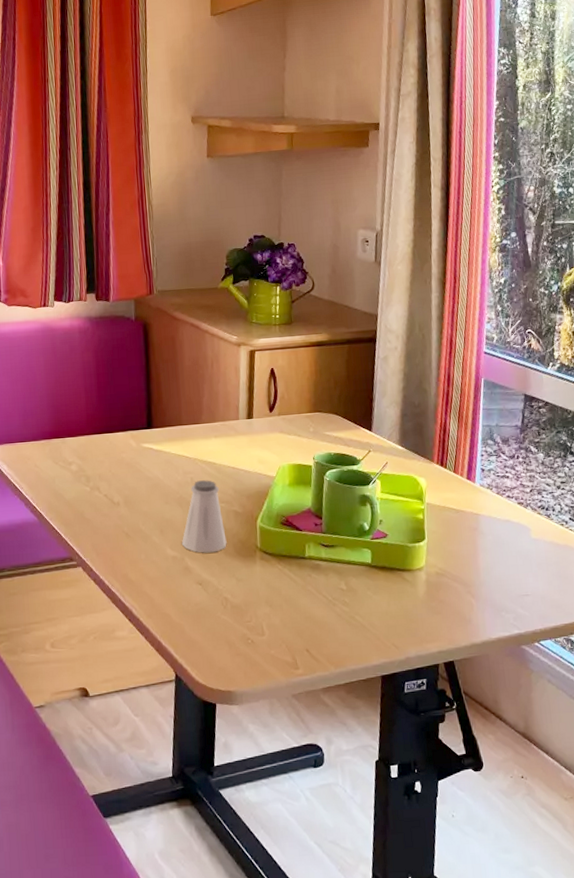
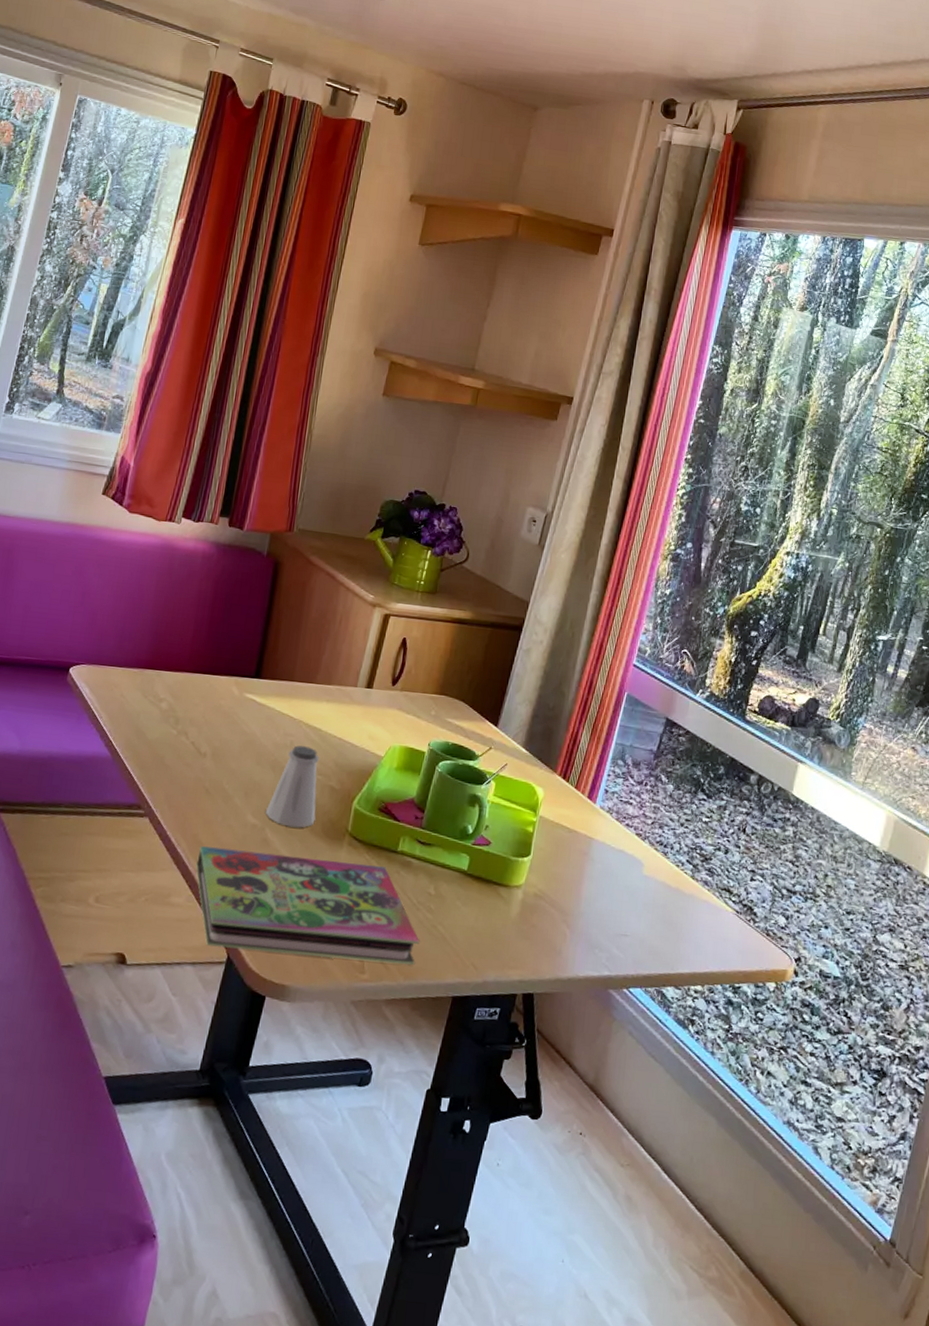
book: none [131,573,342,669] -> present [196,846,420,965]

